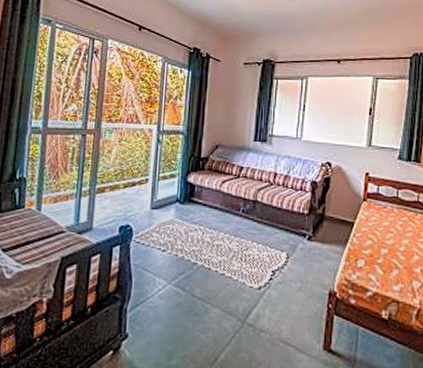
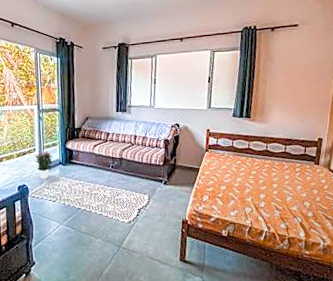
potted flower: none [146,183,169,219] -> present [35,151,53,179]

